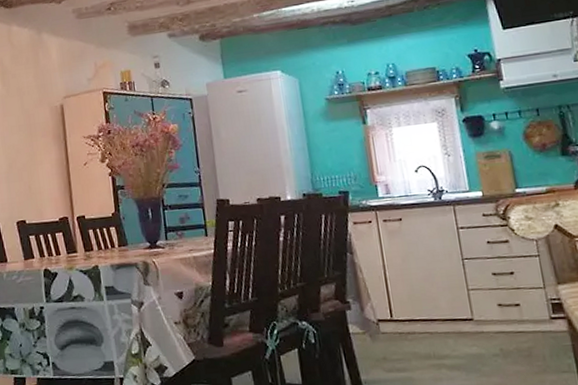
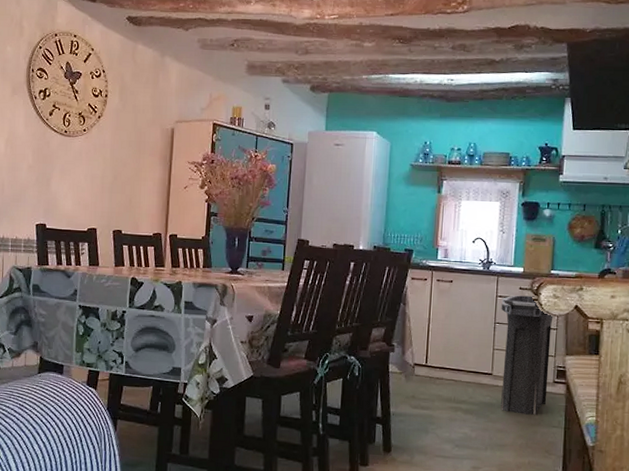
trash can: none [464,221,548,362] -> present [501,295,553,415]

